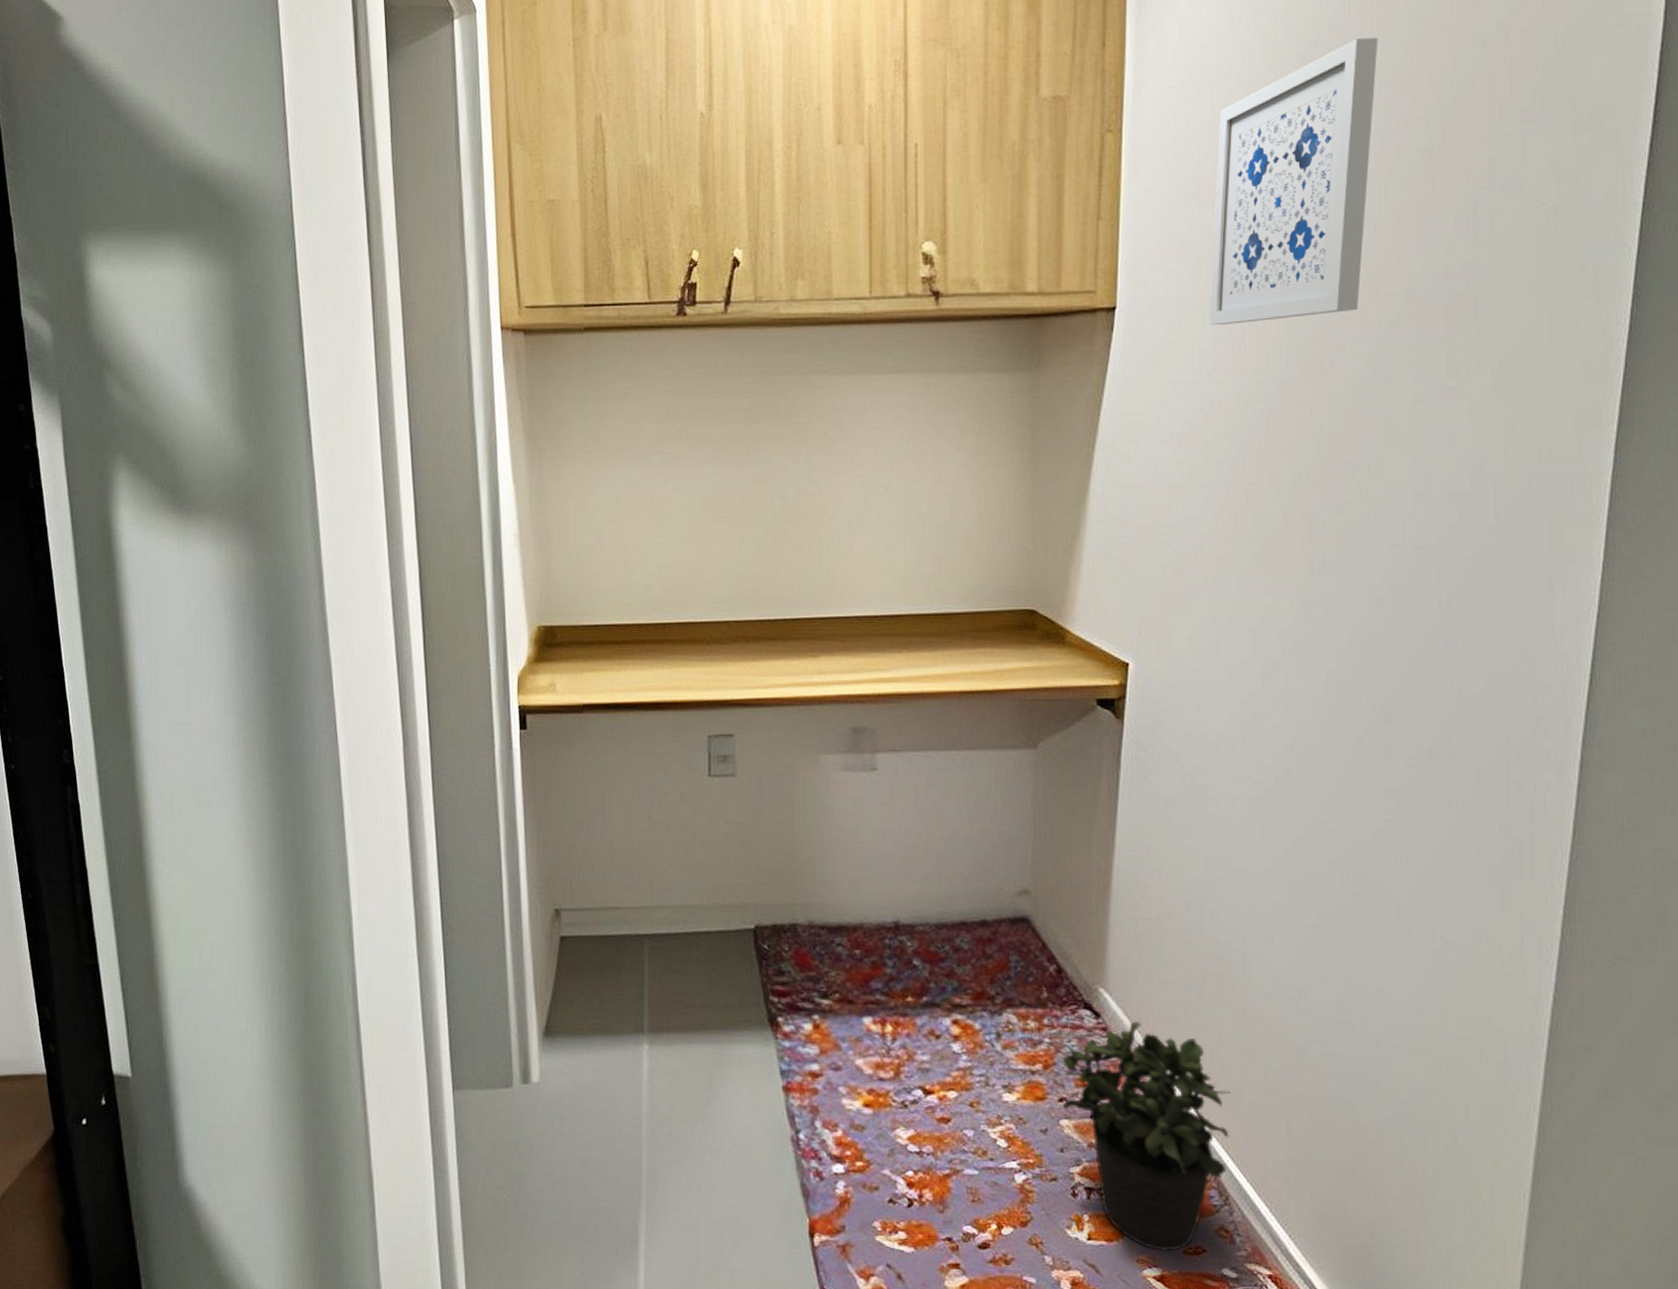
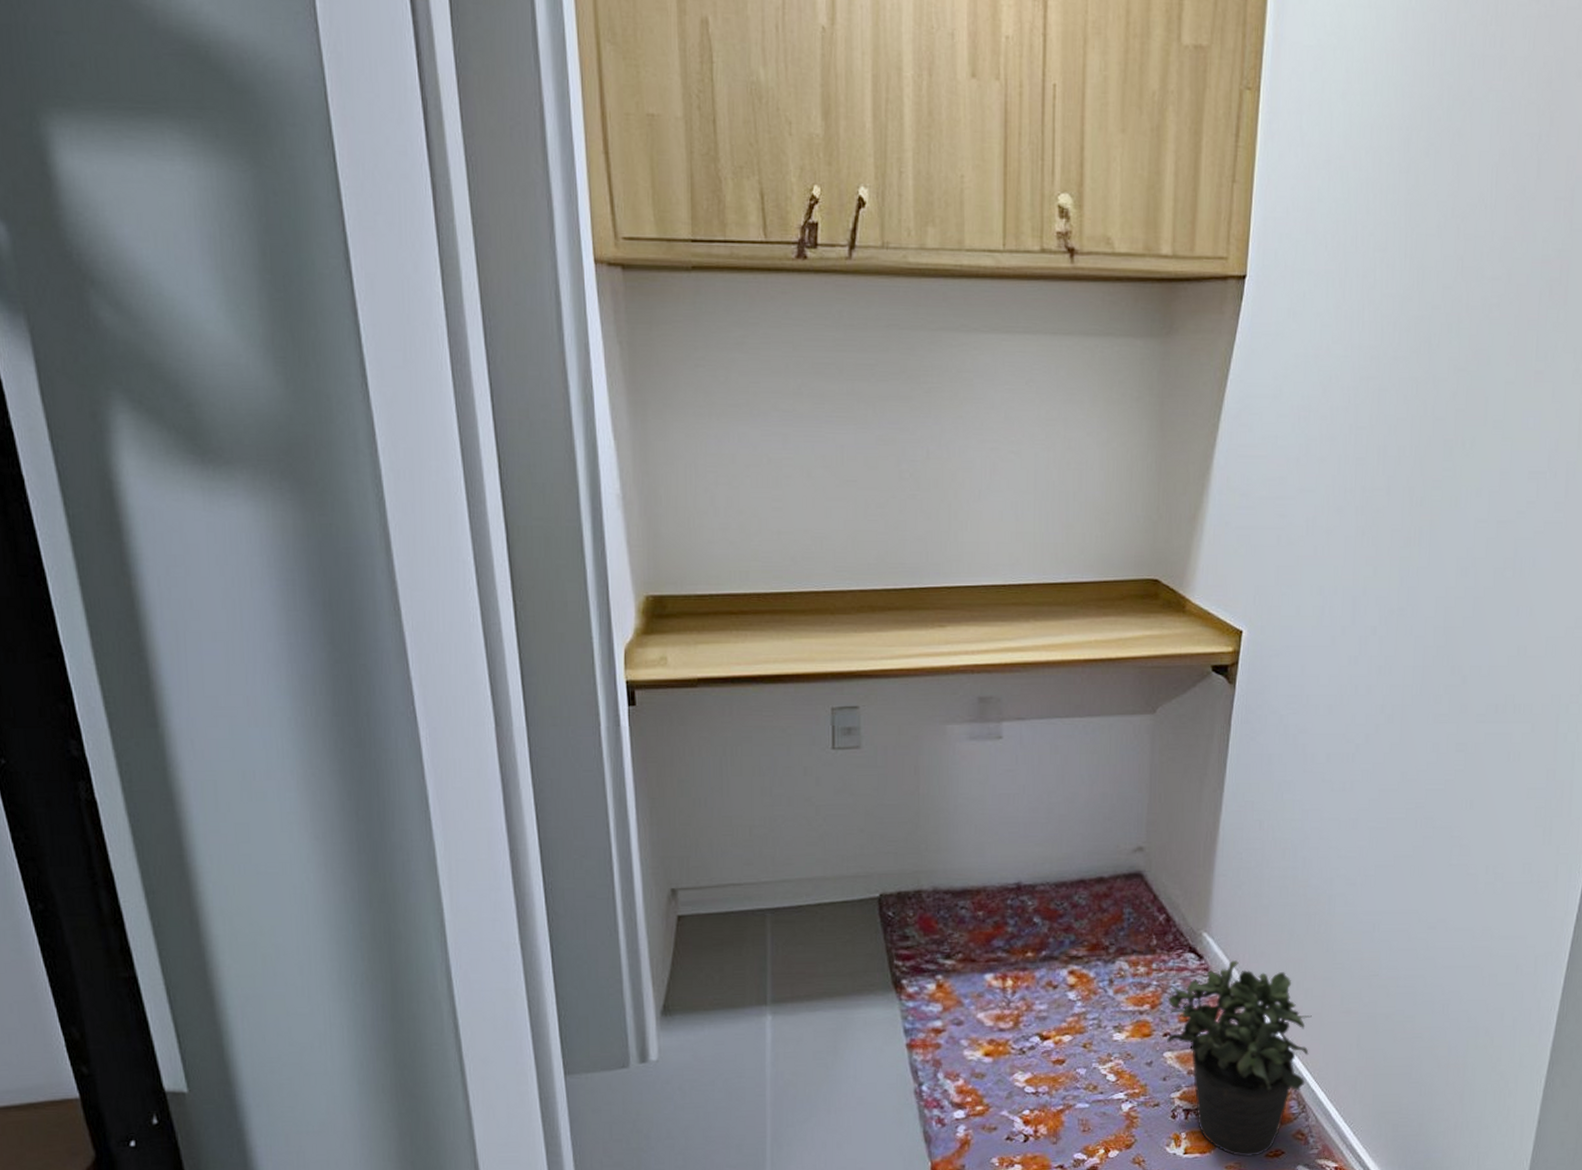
wall art: present [1209,37,1378,326] -> none [1332,13,1502,300]

